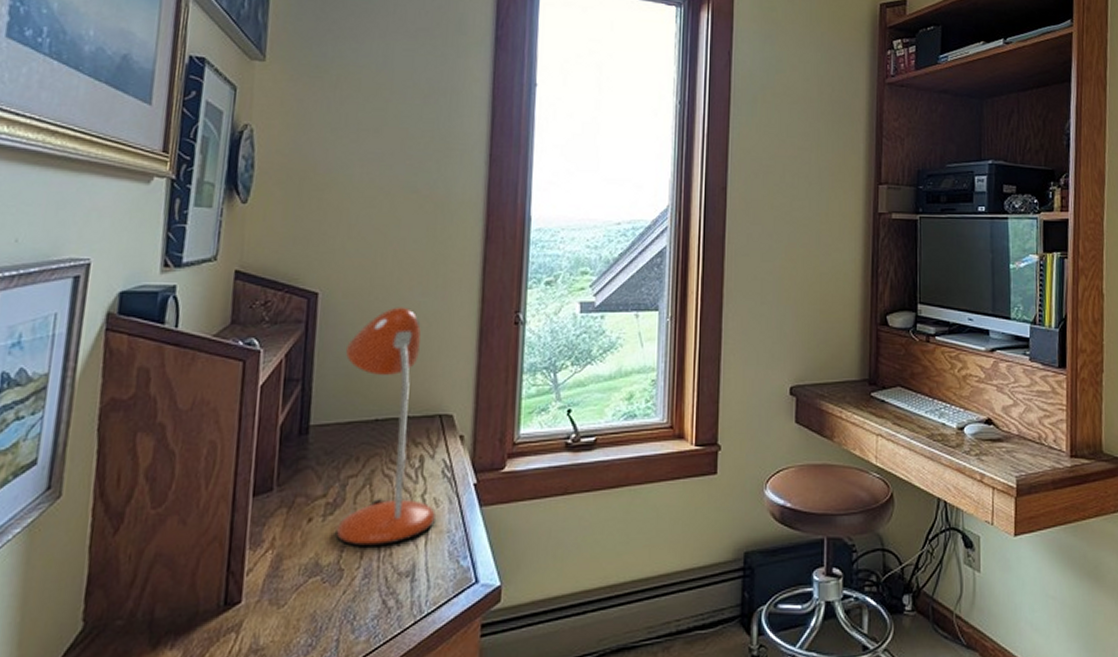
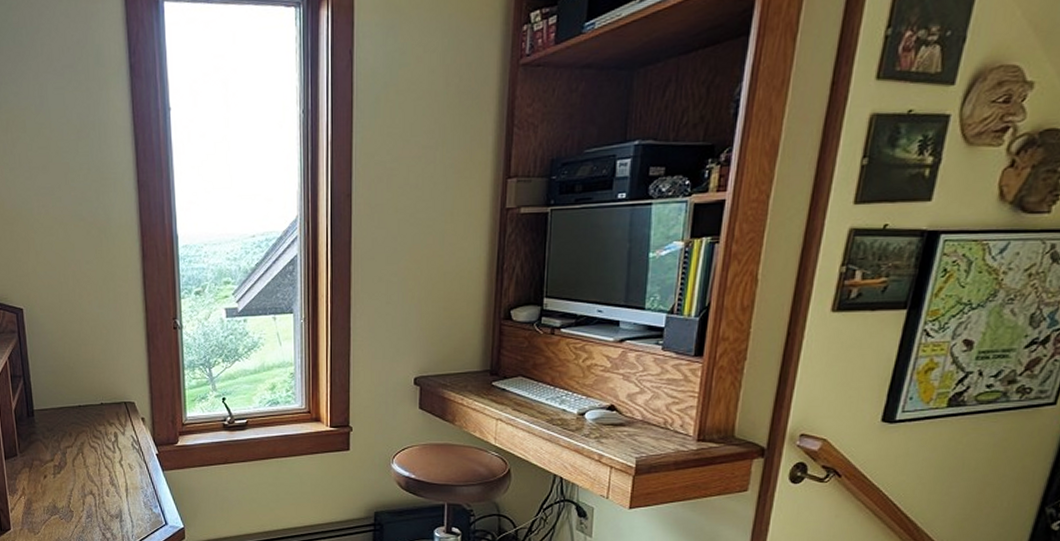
desk lamp: present [337,307,436,547] -> none [50,317,131,497]

